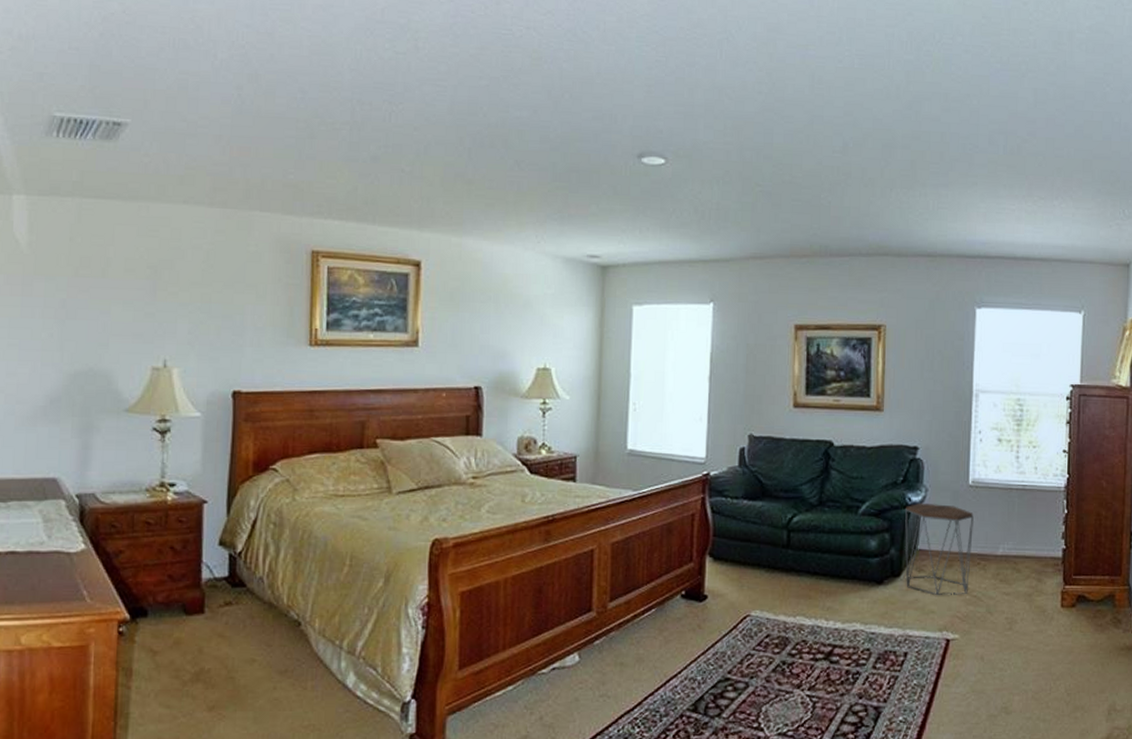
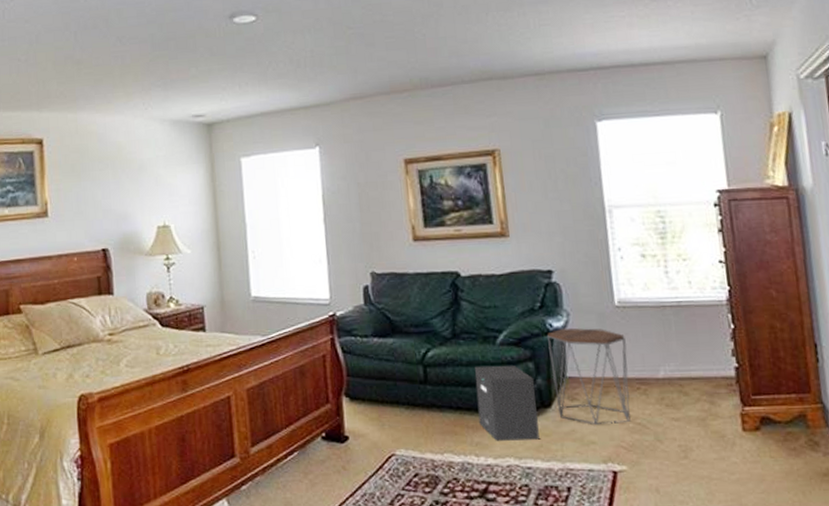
speaker: none [833,534,888,607] -> present [475,365,540,441]

